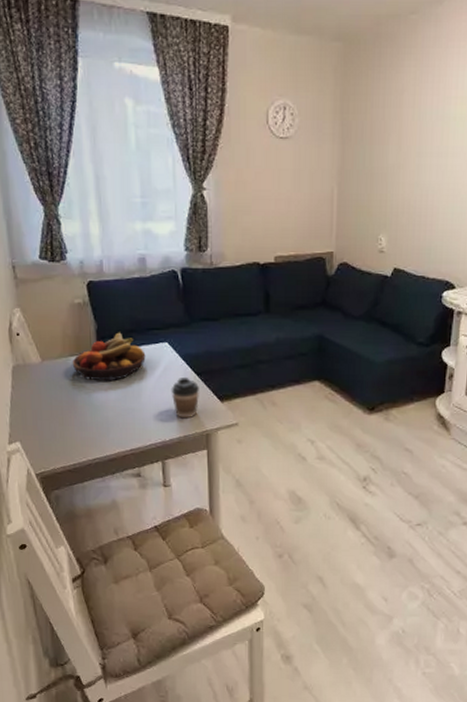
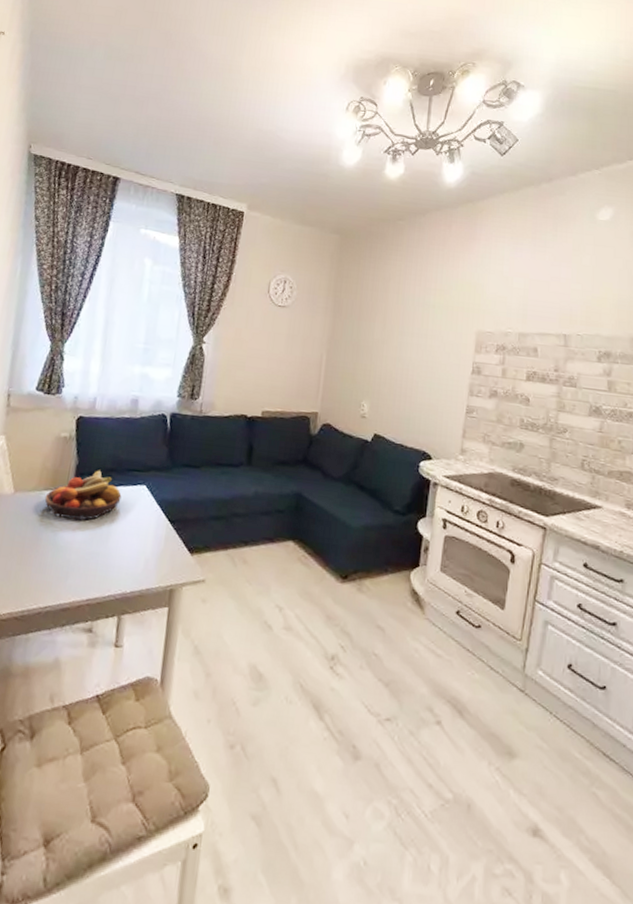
coffee cup: present [171,376,200,419] -> none [140,523,172,570]

